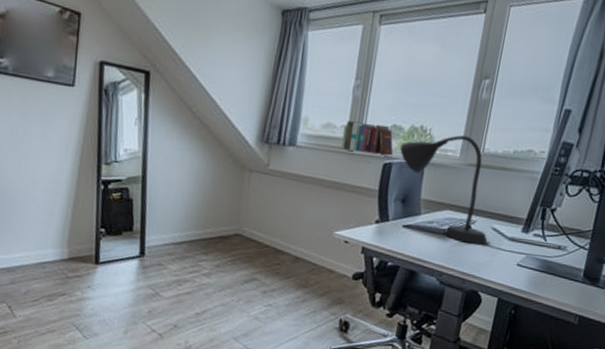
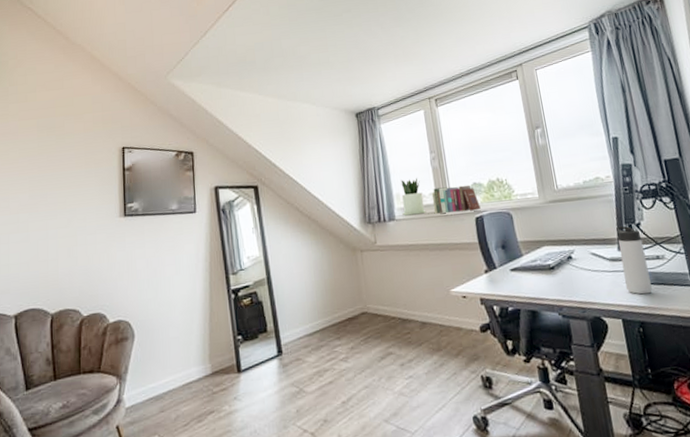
planter: none [305,103,335,147] -> present [400,177,428,216]
desk lamp: present [400,135,490,246] -> none [485,178,595,273]
thermos bottle: none [514,208,552,281] -> present [616,226,652,295]

